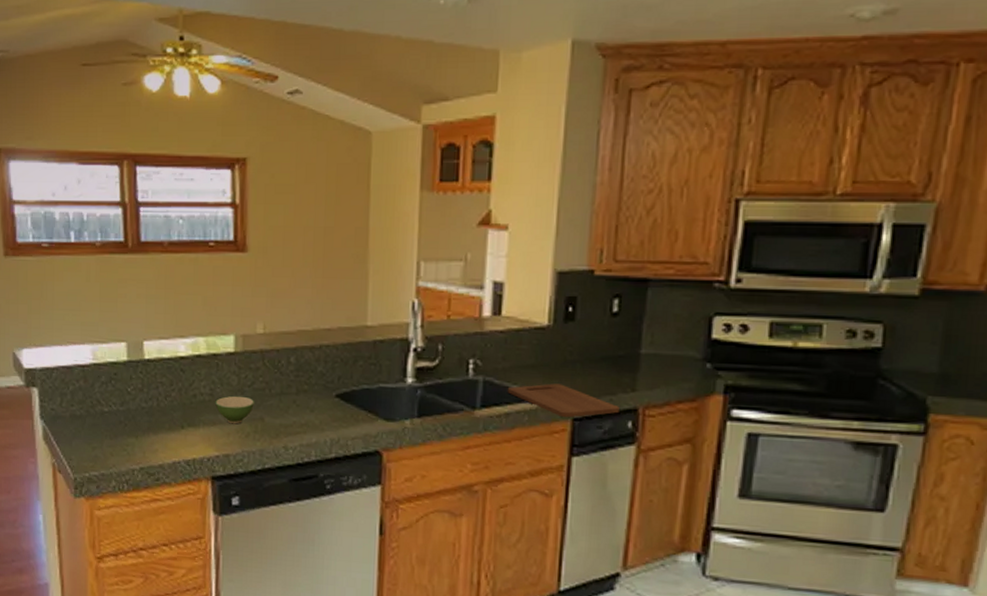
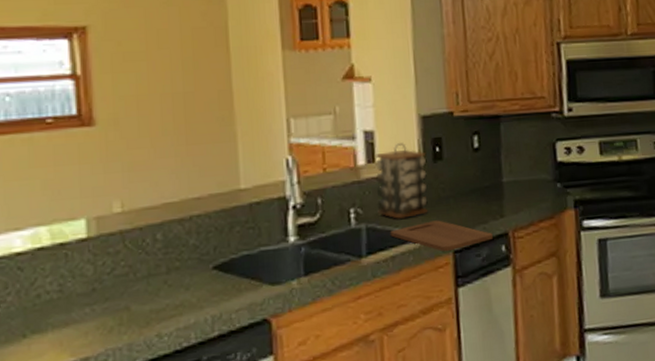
bowl: present [215,395,255,425] -> none [66,286,118,321]
spice rack: none [497,298,557,377] -> present [375,143,428,219]

